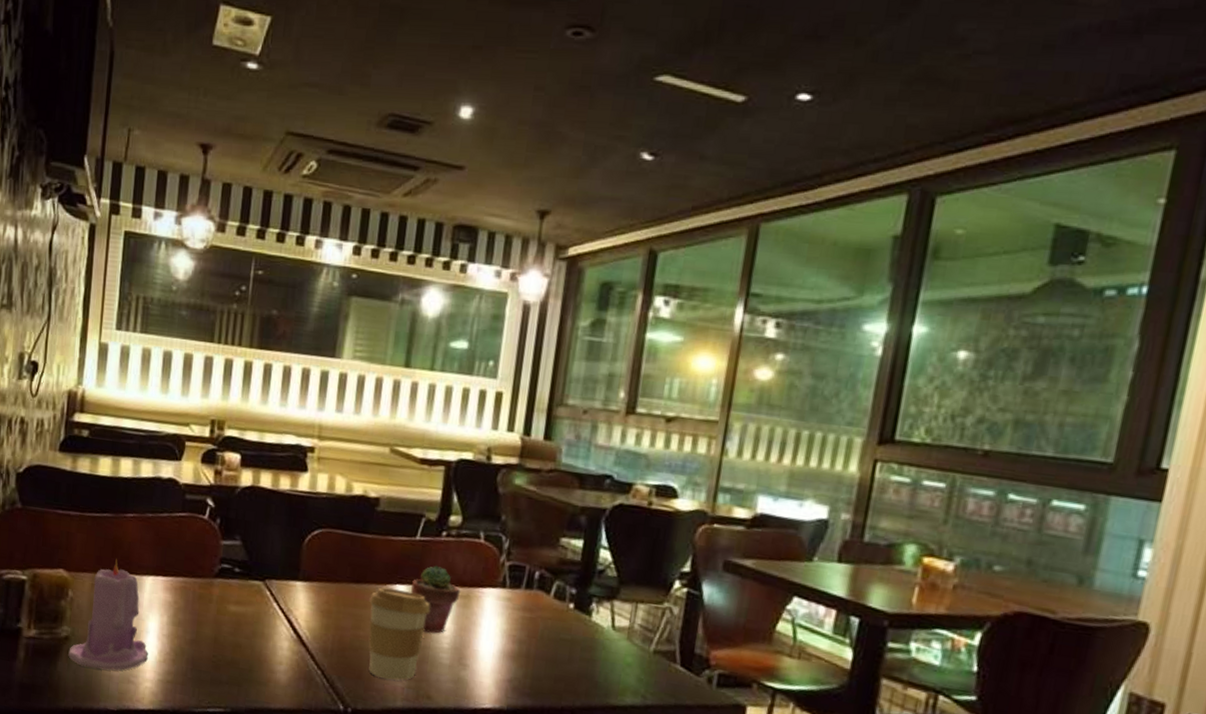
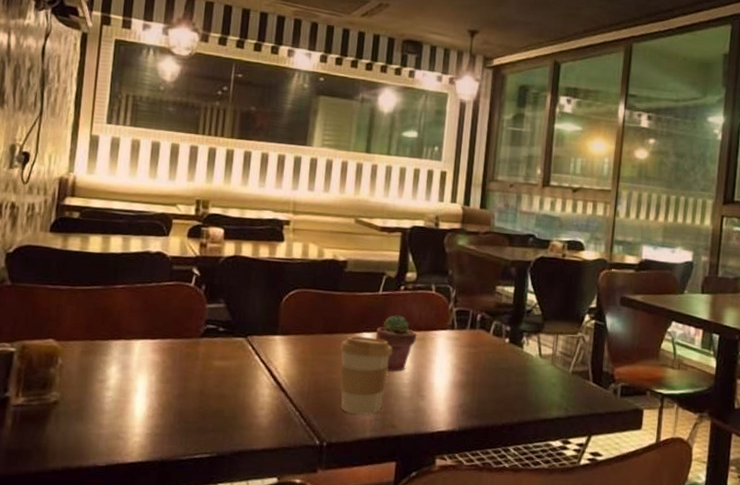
candle: present [68,557,148,670] -> none [57,325,137,429]

